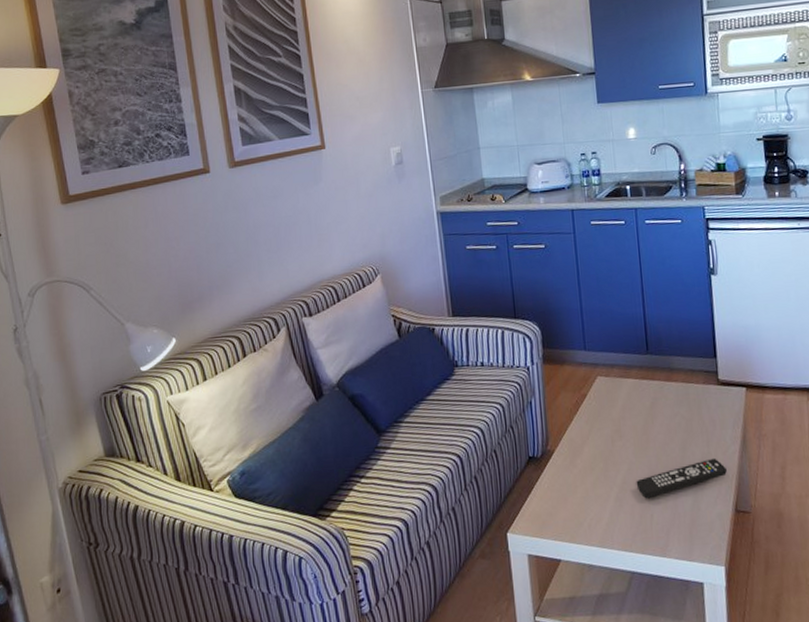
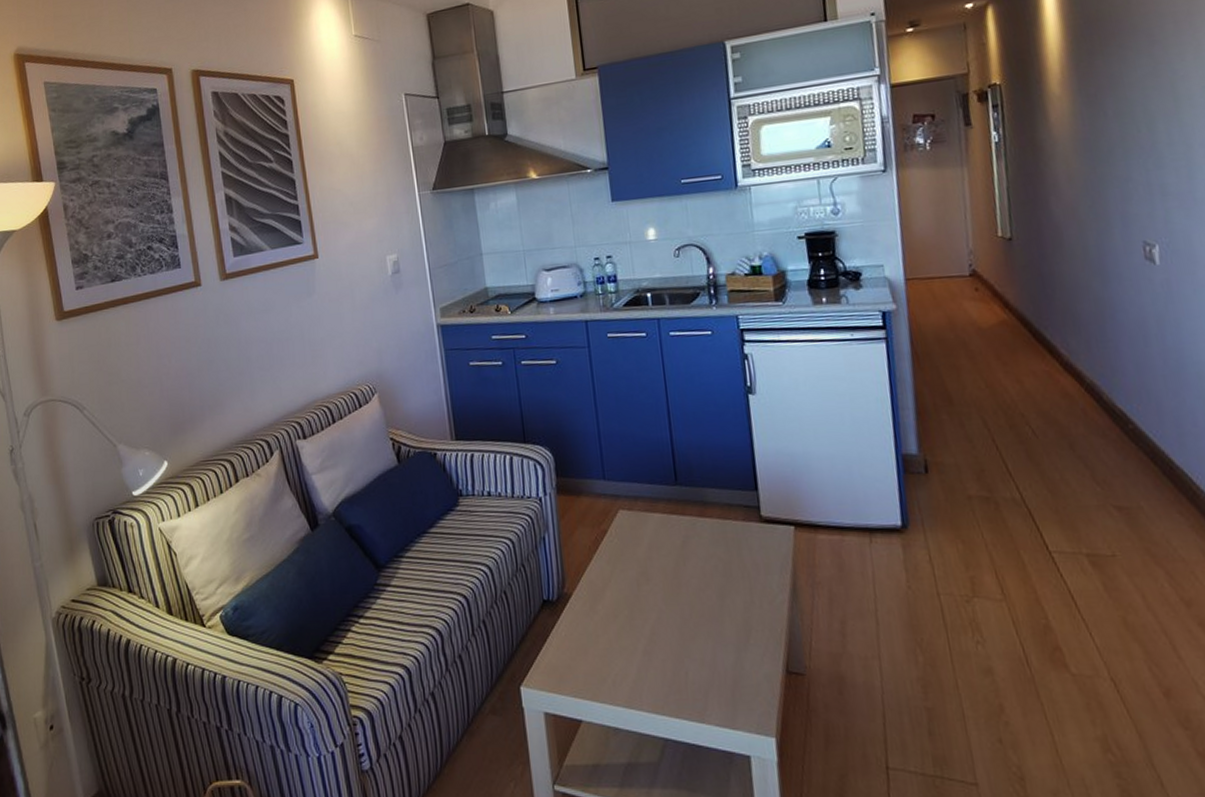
remote control: present [636,457,727,499] -> none [667,608,775,654]

